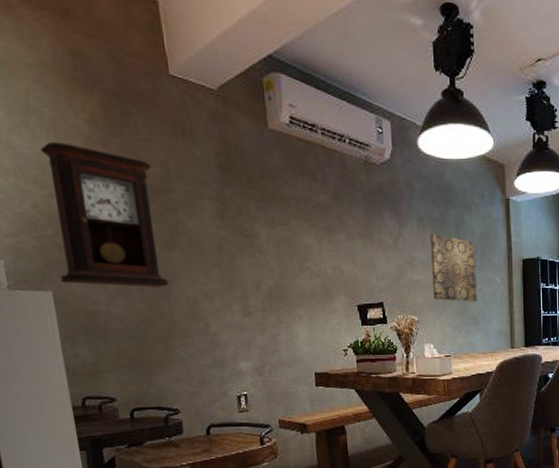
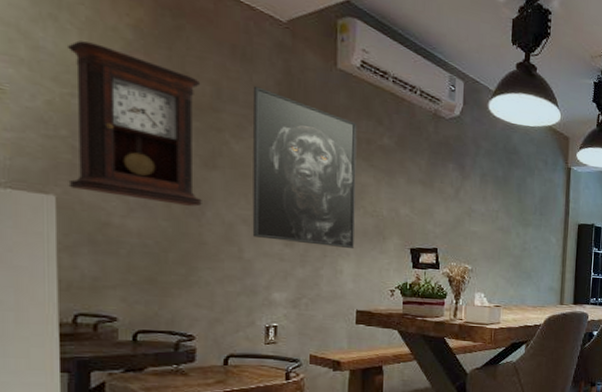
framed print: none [196,161,305,313] -> present [252,86,357,249]
wall art: present [429,234,477,302] -> none [489,190,534,258]

